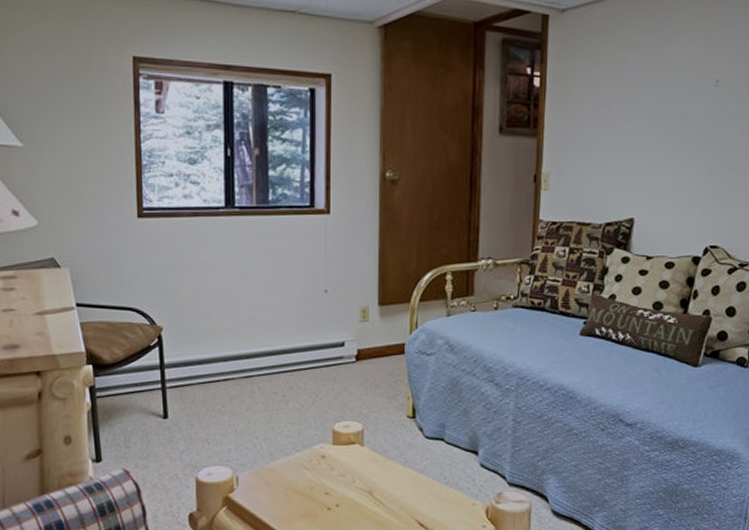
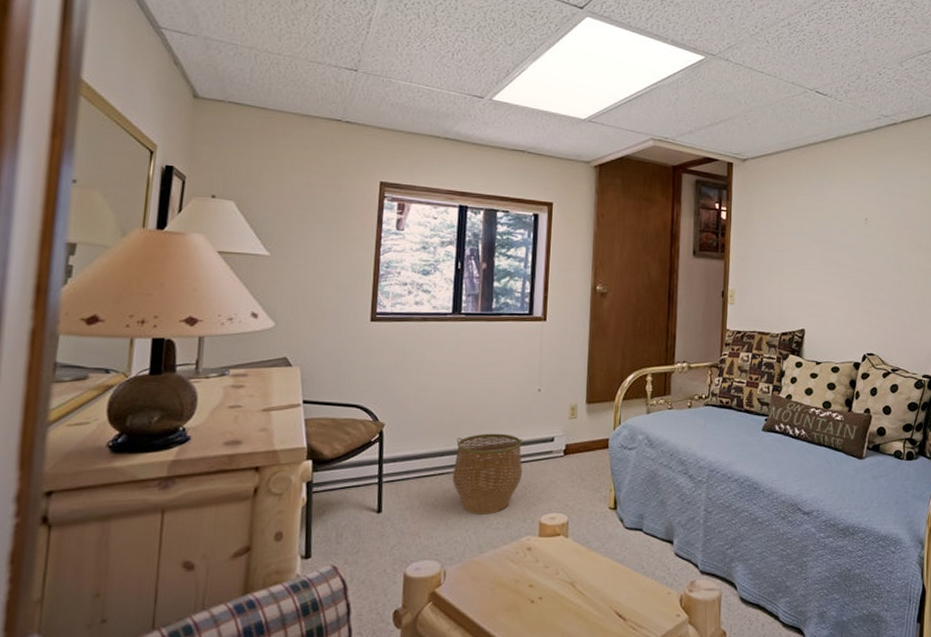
basket: none [237,337,312,422] -> present [452,433,523,514]

